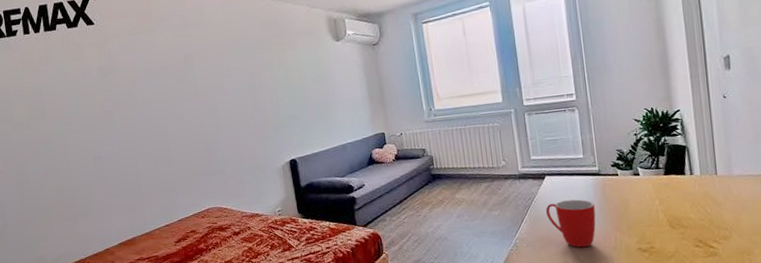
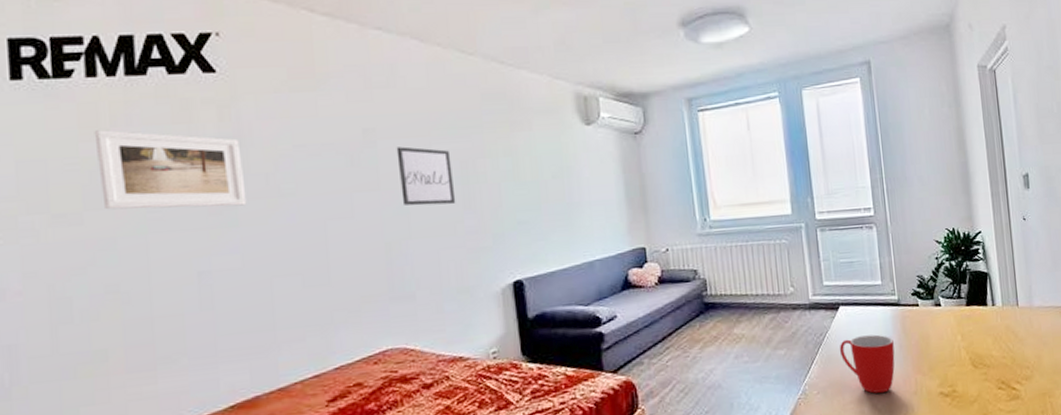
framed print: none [31,67,119,119] -> present [94,129,247,210]
wall art: none [206,66,248,108] -> present [396,146,456,206]

